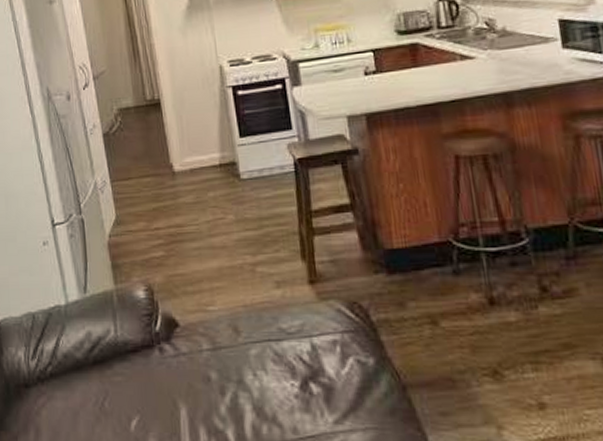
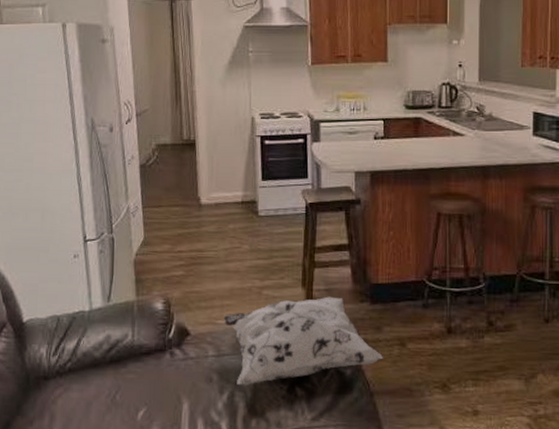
decorative pillow: none [214,269,412,385] -> present [223,296,383,386]

